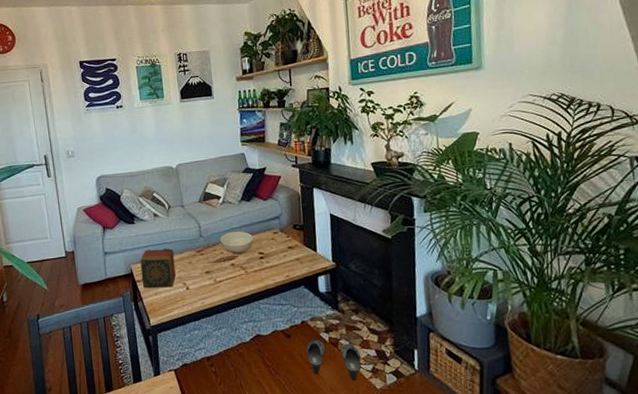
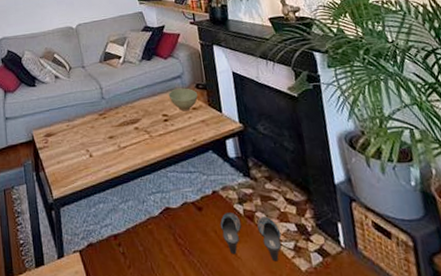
decorative box: present [140,248,176,288] -> none [41,112,78,156]
bowl: present [220,231,253,255] -> none [122,92,156,118]
bowl: none [265,228,295,250] -> present [168,88,198,112]

